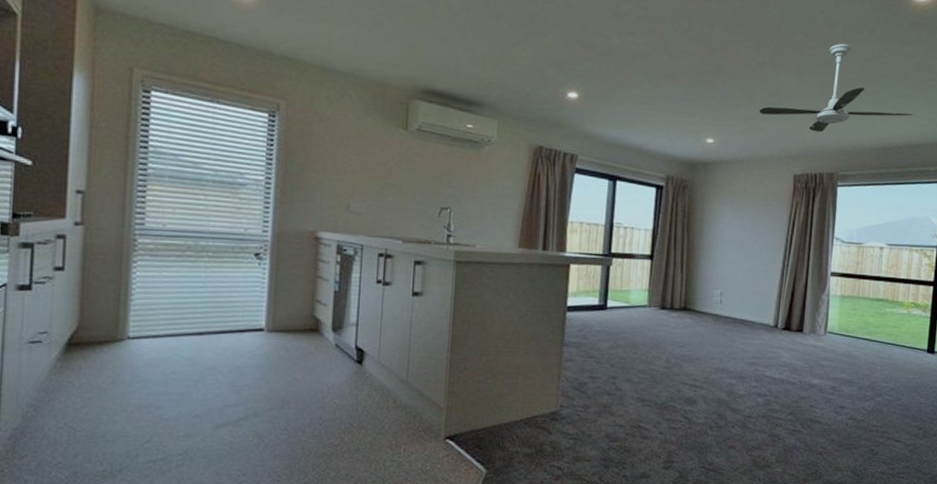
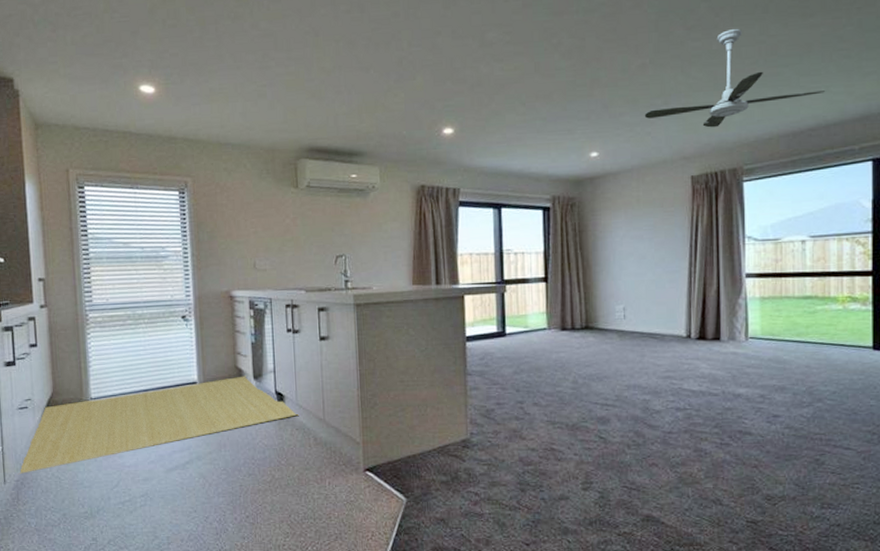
rug: none [17,326,380,422] -> present [18,376,299,475]

